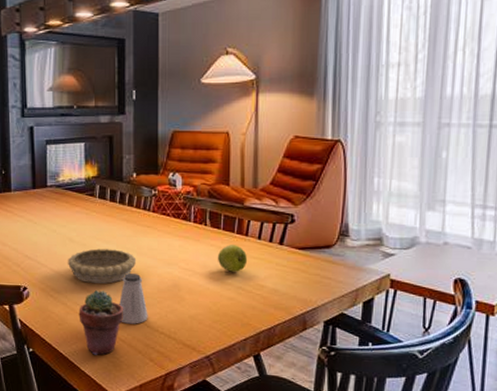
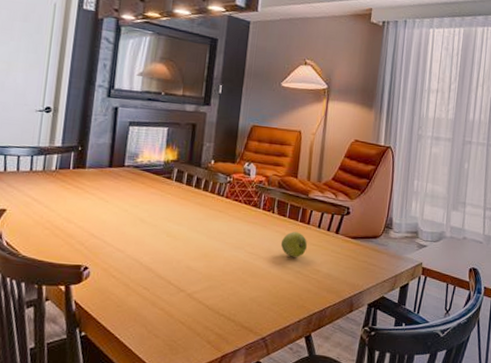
decorative bowl: present [68,249,137,284] -> none [136,230,206,265]
potted succulent: present [78,290,124,355] -> none [140,272,188,338]
saltshaker: present [119,273,148,324] -> none [183,256,211,306]

